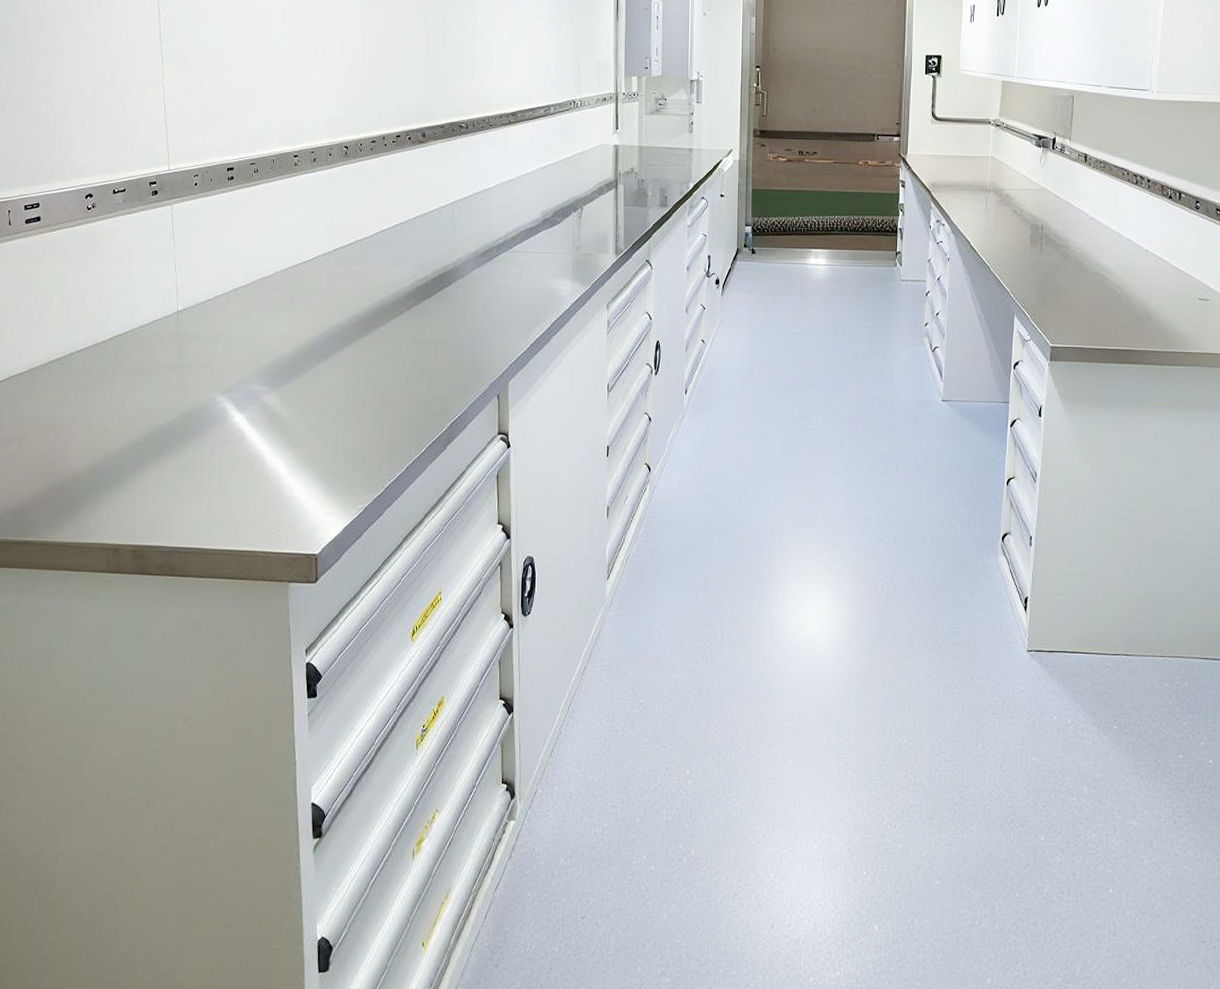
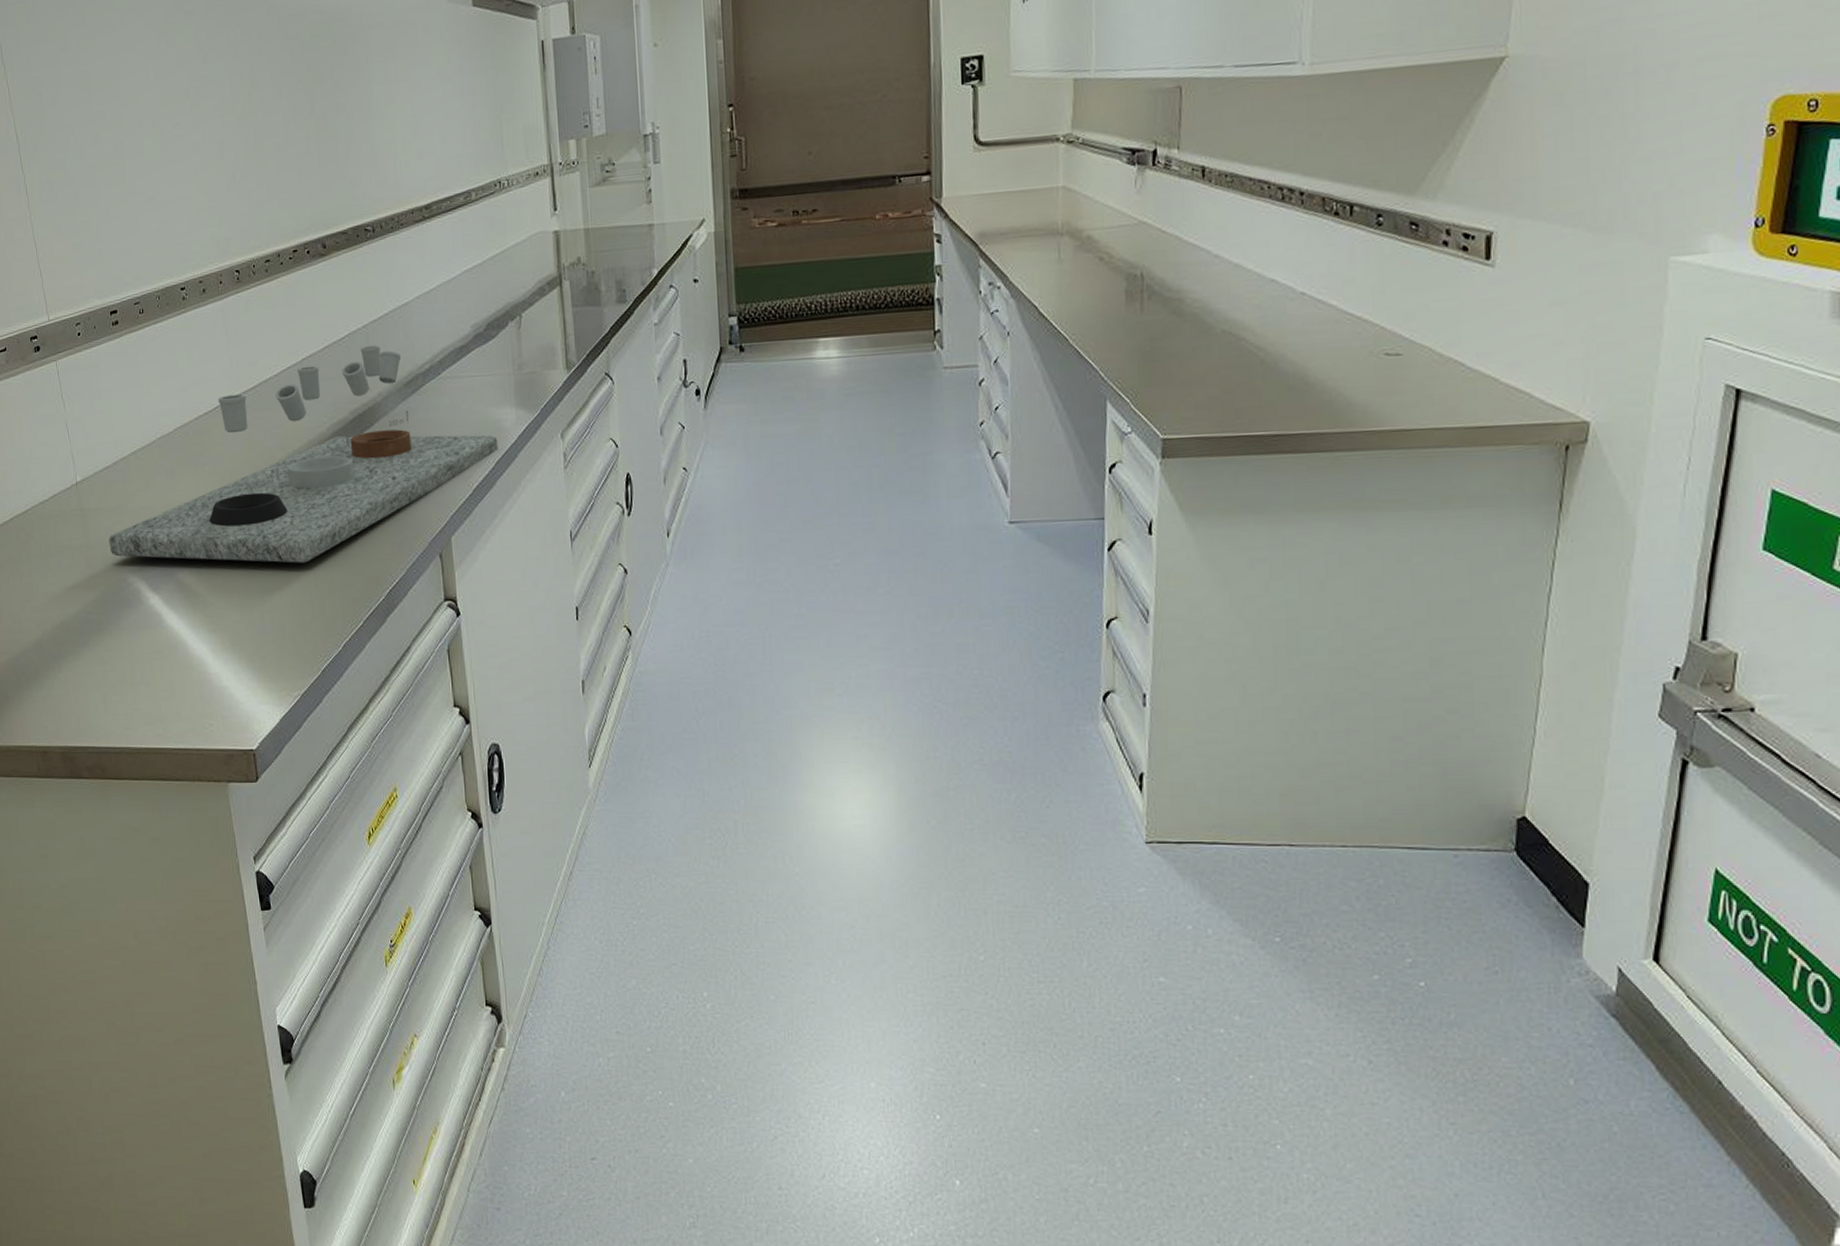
laboratory equipment: none [202,219,555,395] -> present [109,345,499,563]

